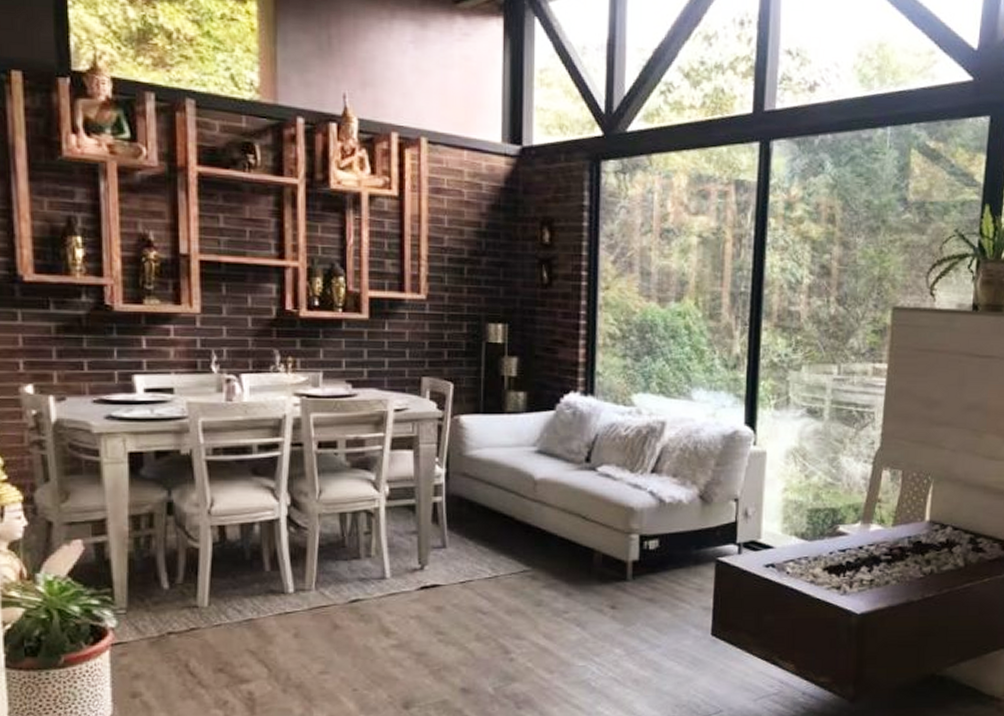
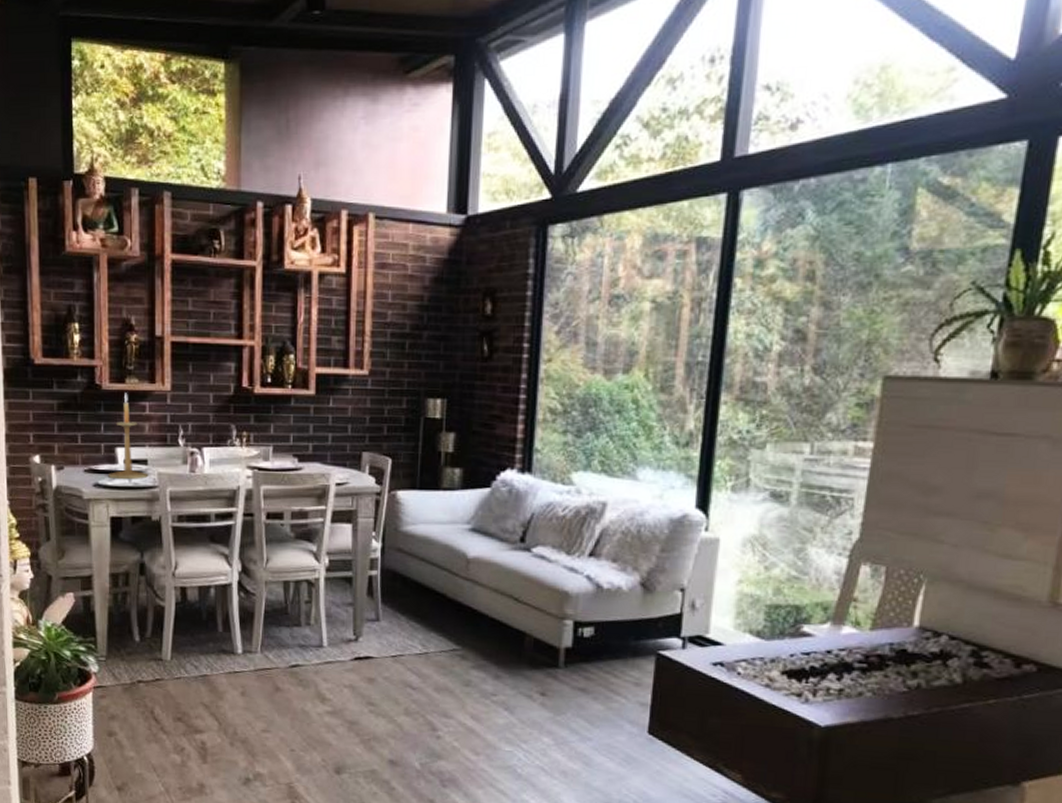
candlestick: none [124,315,176,411] -> present [108,393,149,480]

